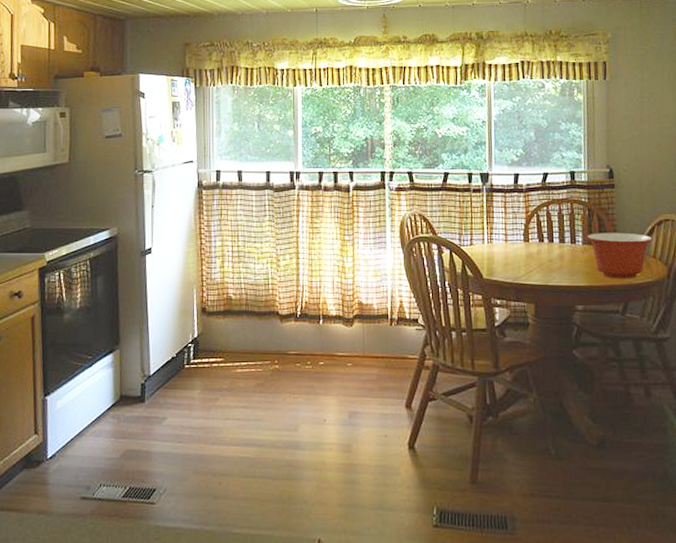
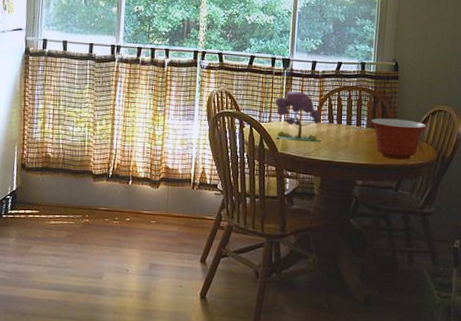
plant: none [475,208,532,265] -> present [275,90,322,143]

